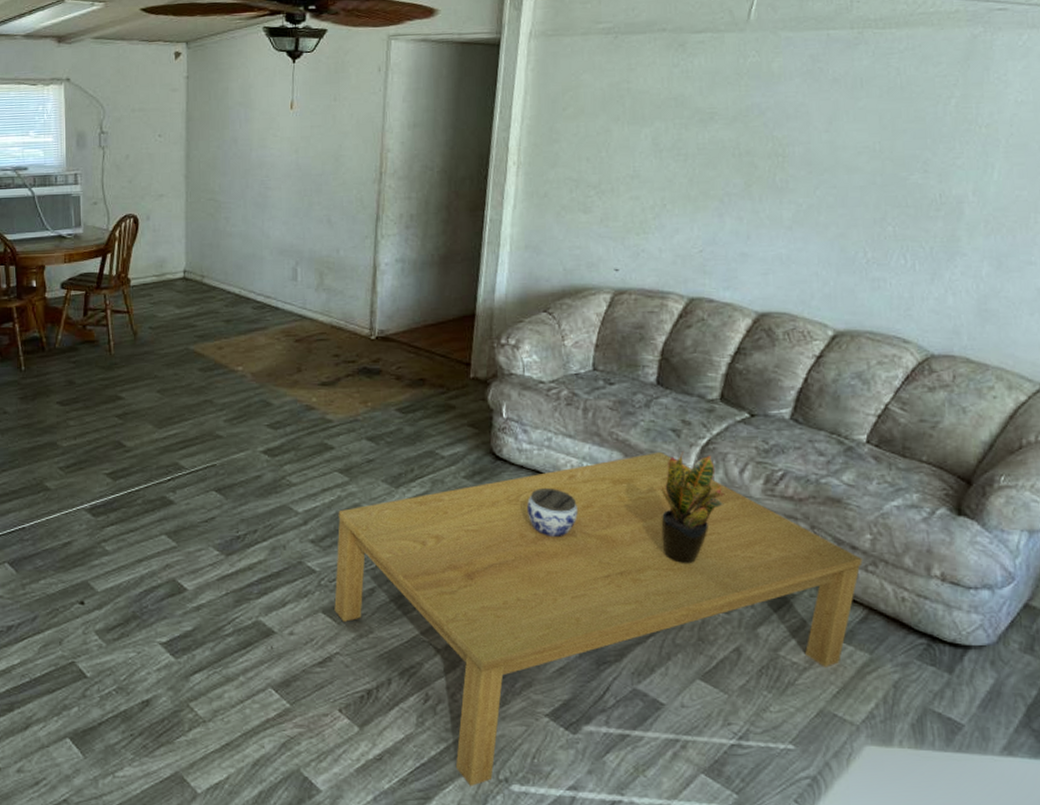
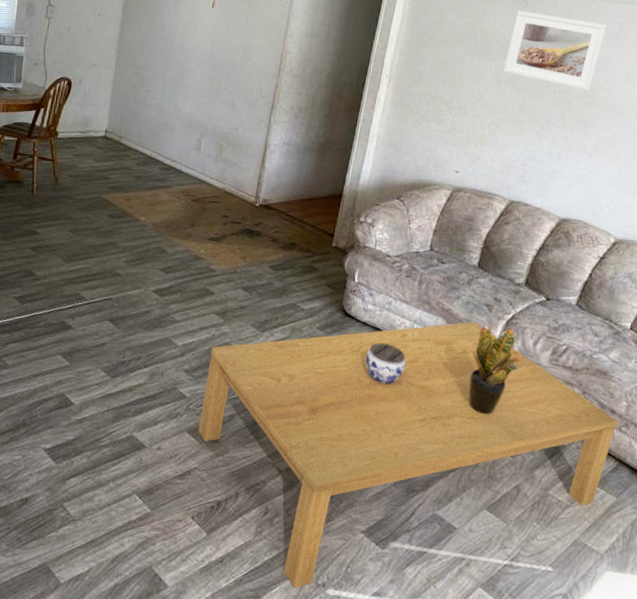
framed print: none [663,58,796,148] -> present [503,10,608,91]

